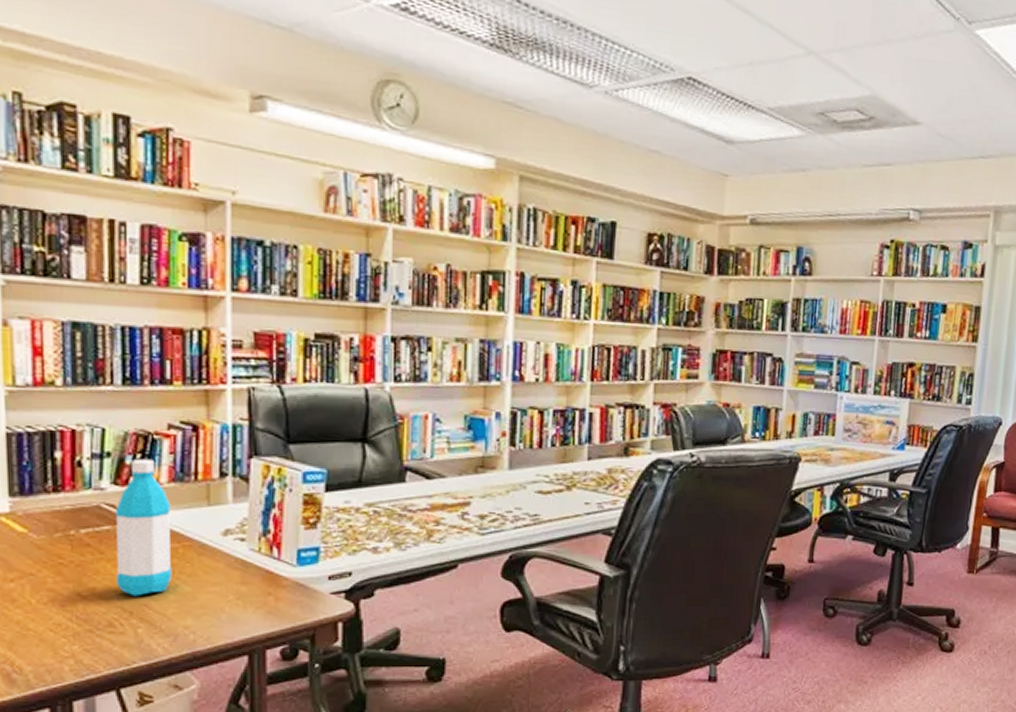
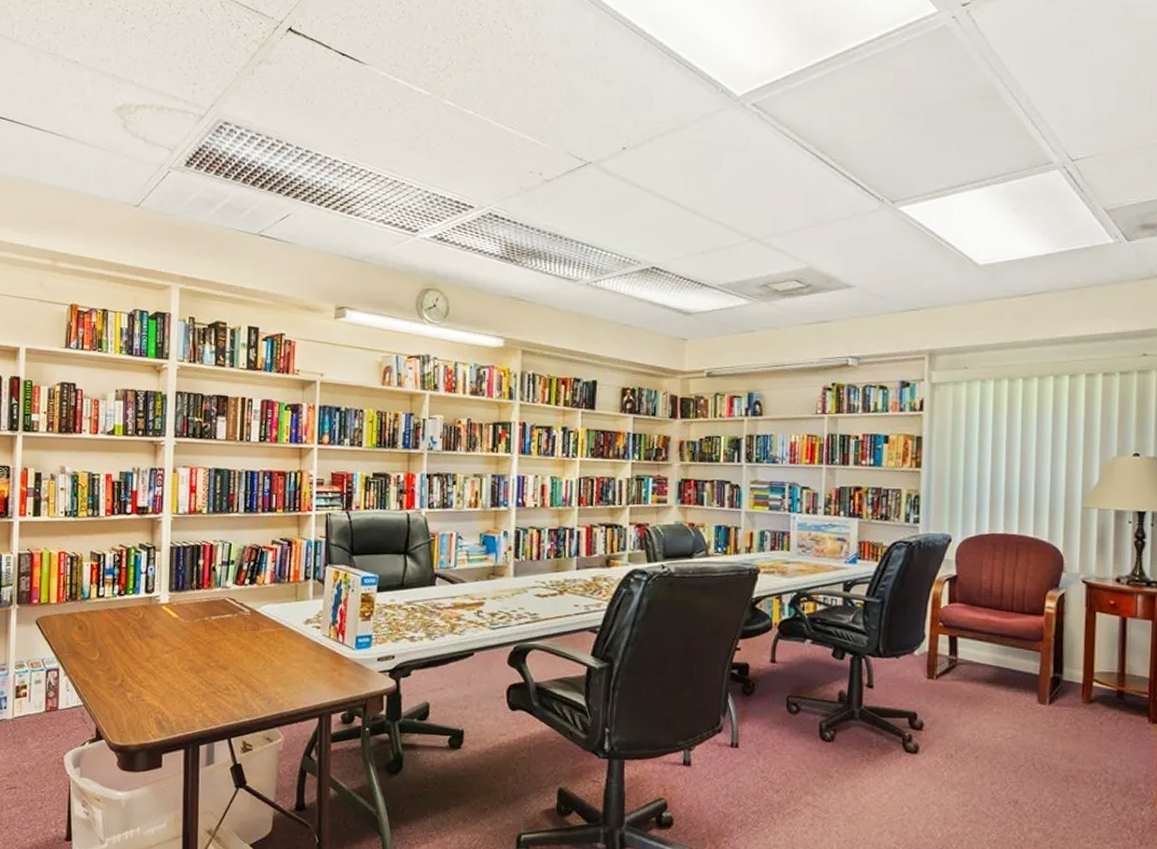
water bottle: present [115,458,172,597] -> none [233,565,271,668]

